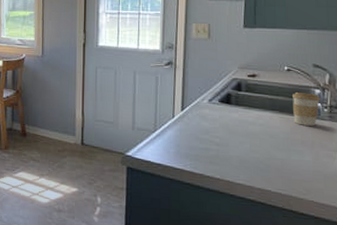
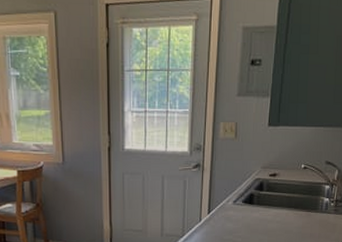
coffee cup: present [293,91,320,126] -> none [305,188,329,220]

